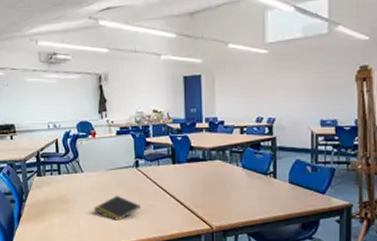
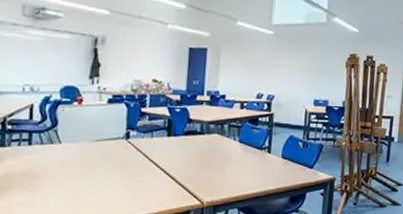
notepad: present [93,195,141,220] -> none [68,169,127,198]

